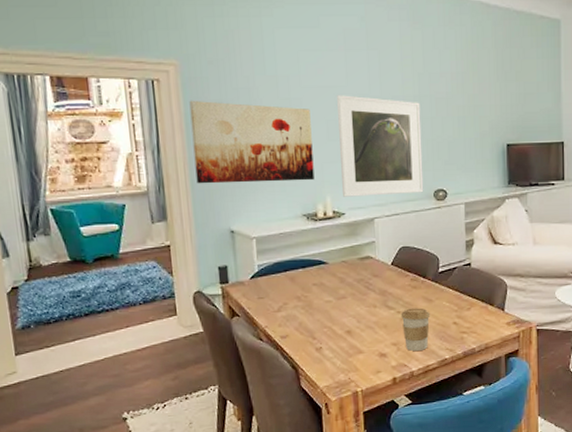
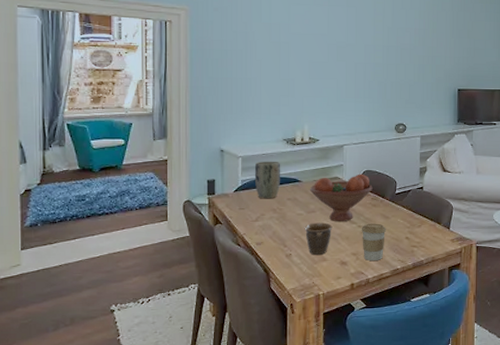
wall art: present [189,100,315,184] -> none [195,39,296,111]
plant pot: none [272,240,304,286] -> present [254,161,281,199]
mug: none [334,309,368,347] -> present [304,222,333,255]
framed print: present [337,95,424,197] -> none [319,42,388,127]
fruit bowl: none [338,251,412,308] -> present [310,174,373,221]

